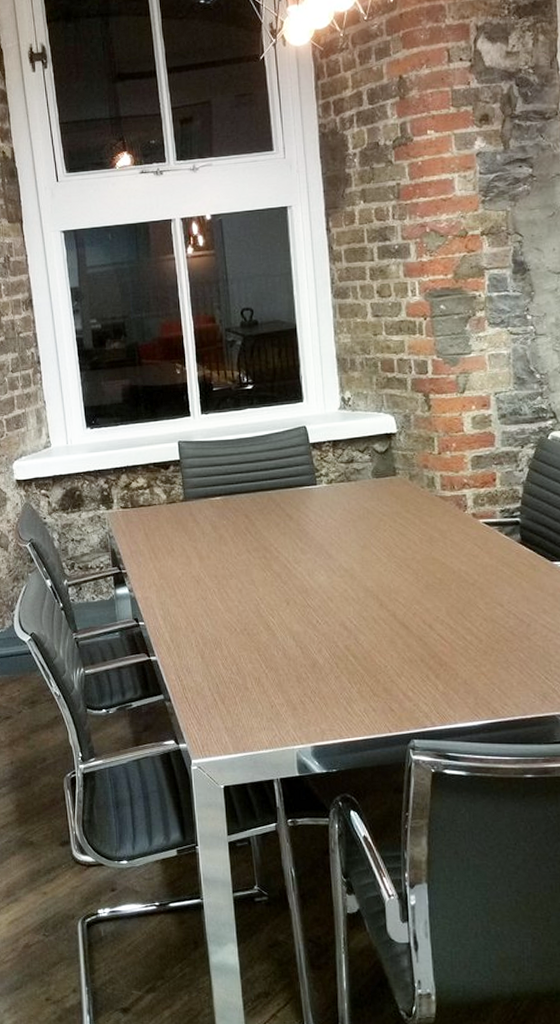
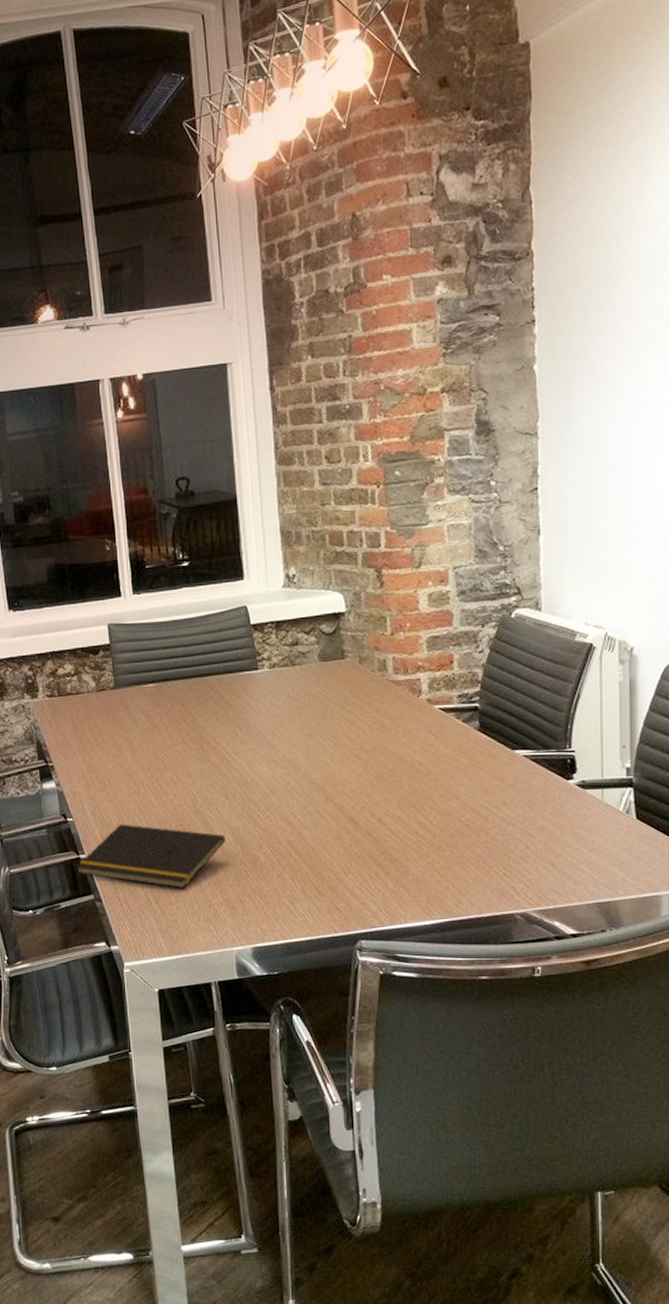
notepad: none [147,628,287,690] -> present [76,824,226,889]

